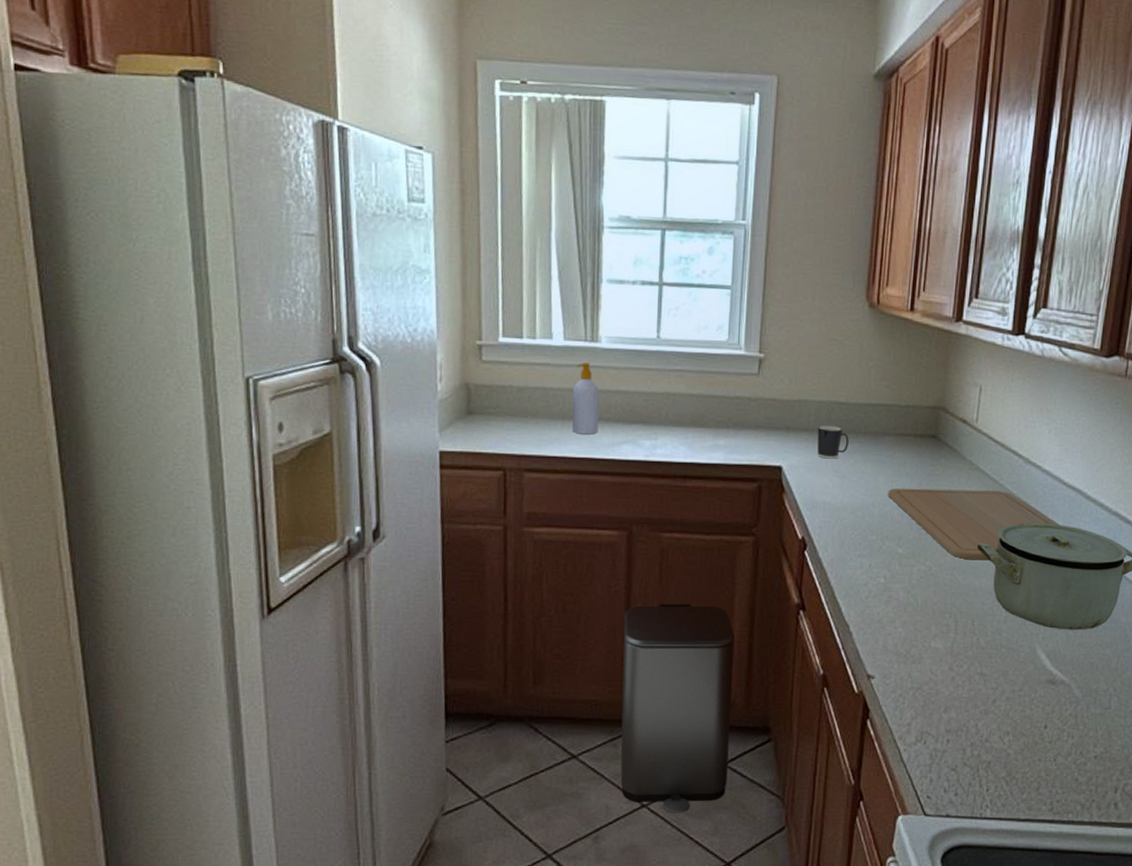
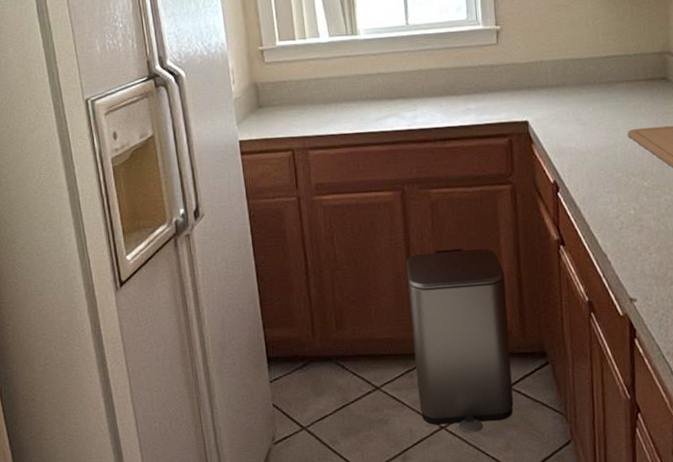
soap bottle: present [572,363,600,435] -> none [340,53,366,114]
mug: present [817,425,849,459] -> none [555,80,586,110]

